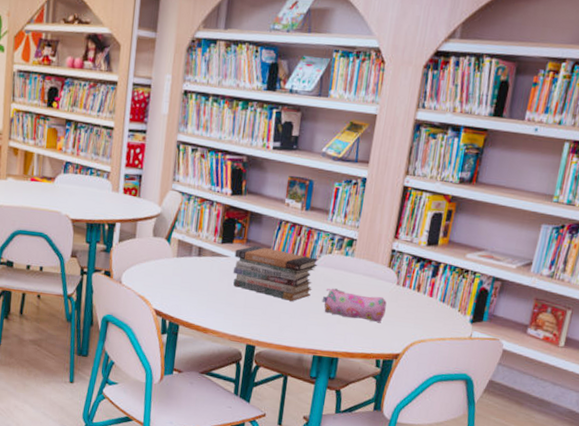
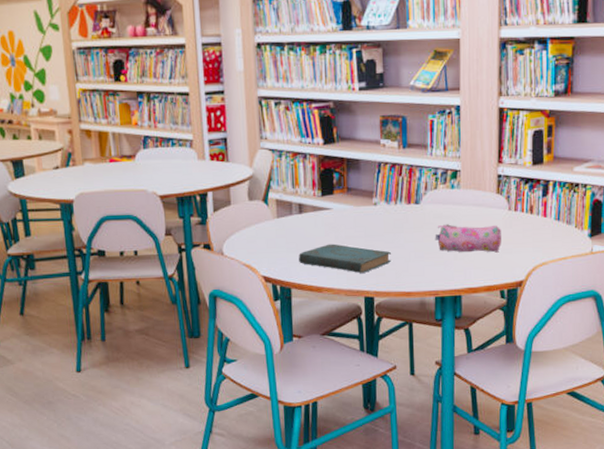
book: none [190,289,279,322] -> present [299,243,392,273]
book stack: present [232,246,319,301] -> none [337,193,425,245]

